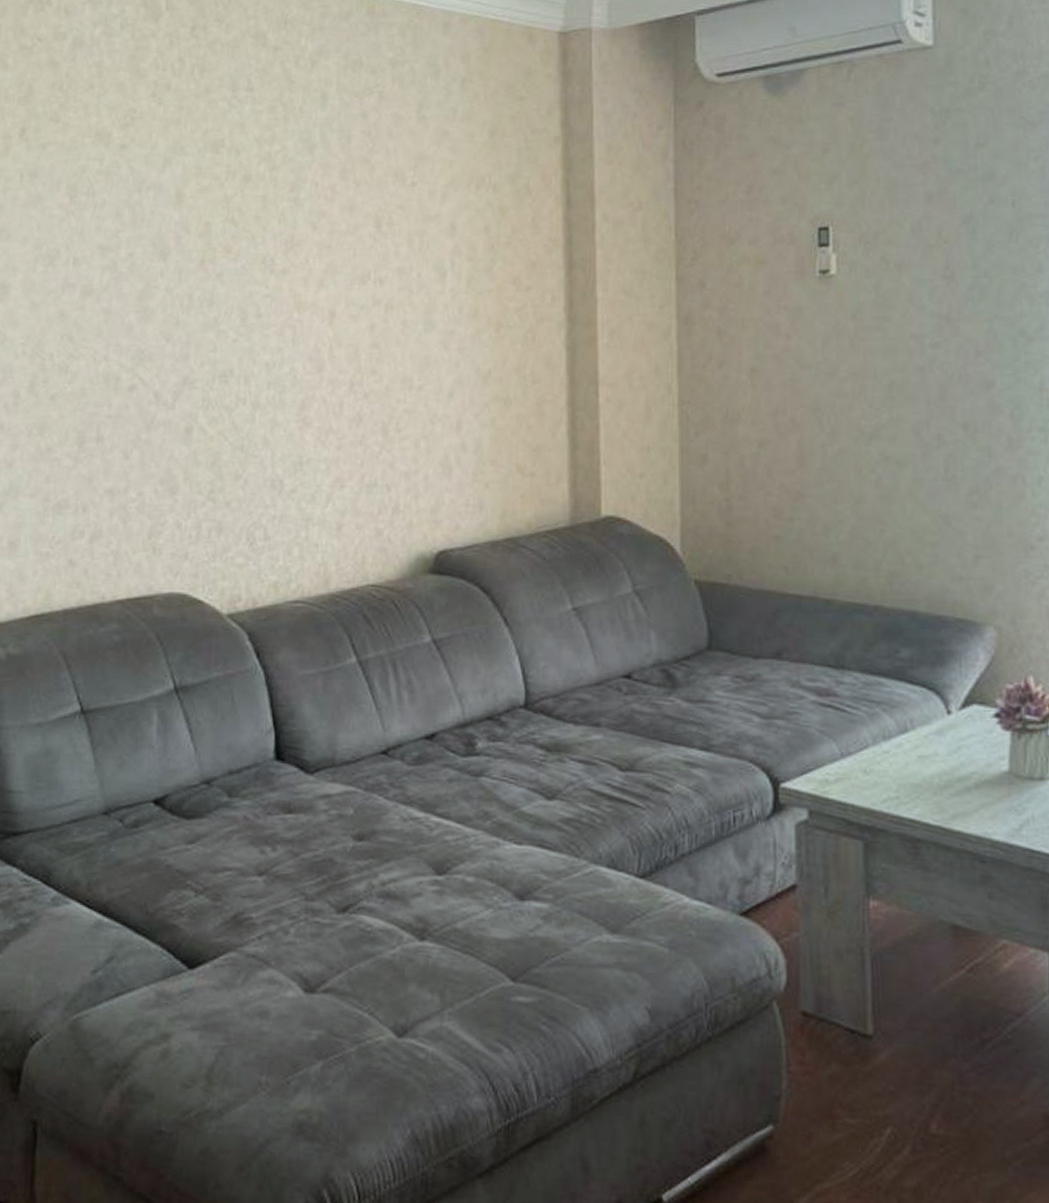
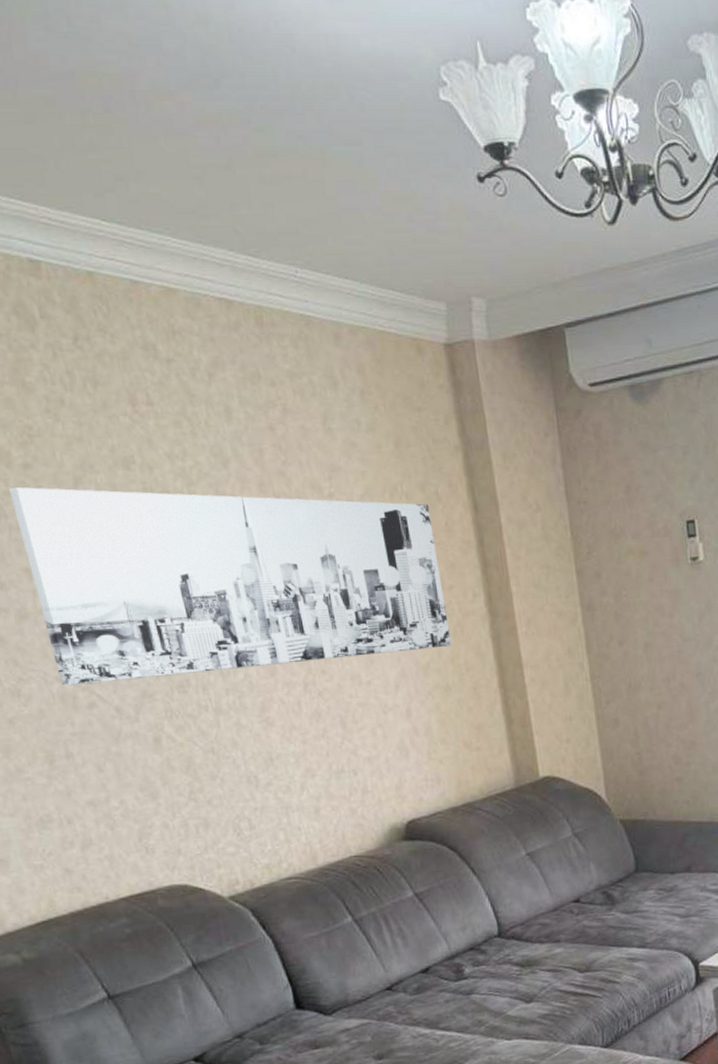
wall art: none [102,167,520,366] -> present [9,487,452,686]

